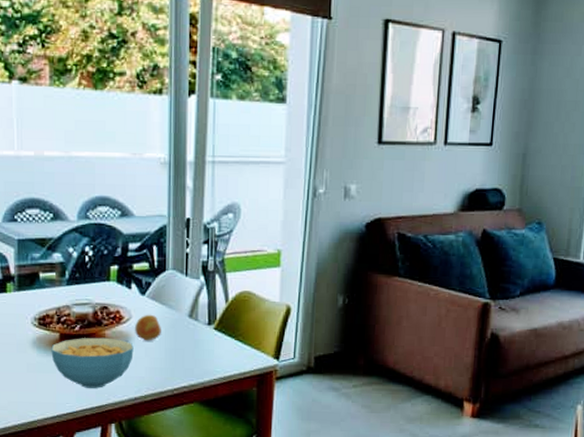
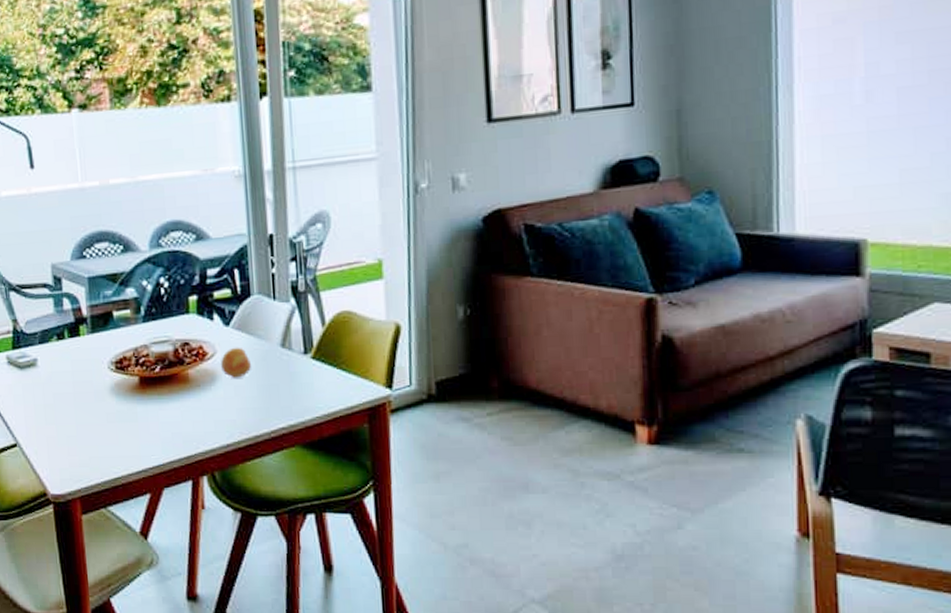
cereal bowl: present [51,337,134,388] -> none [131,377,222,437]

